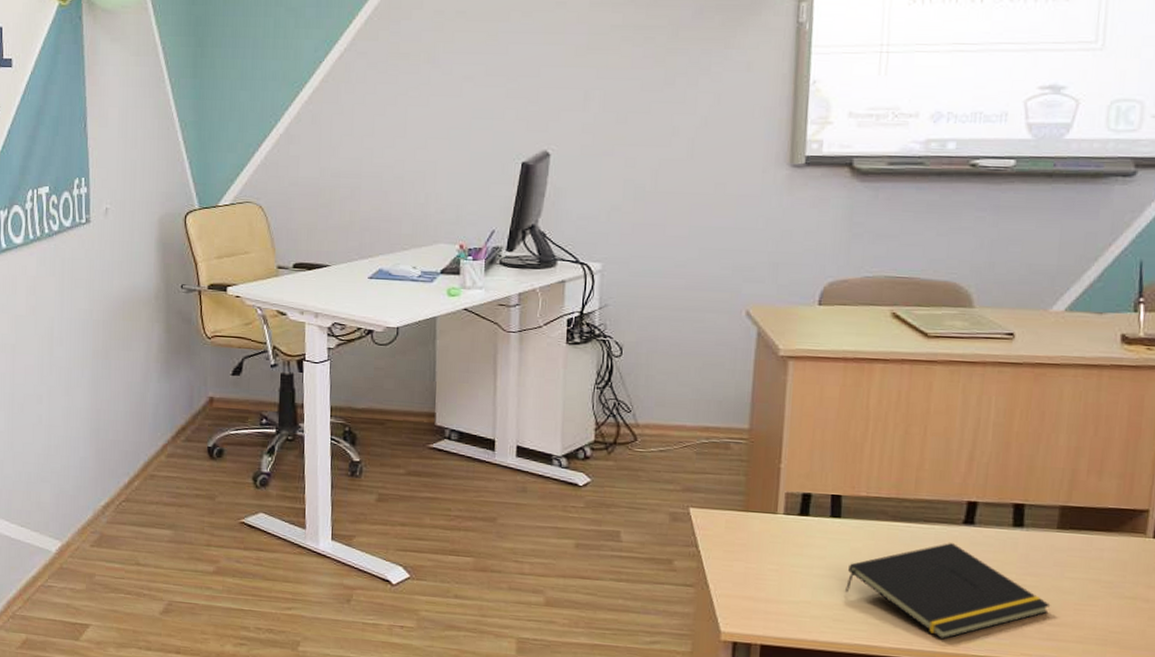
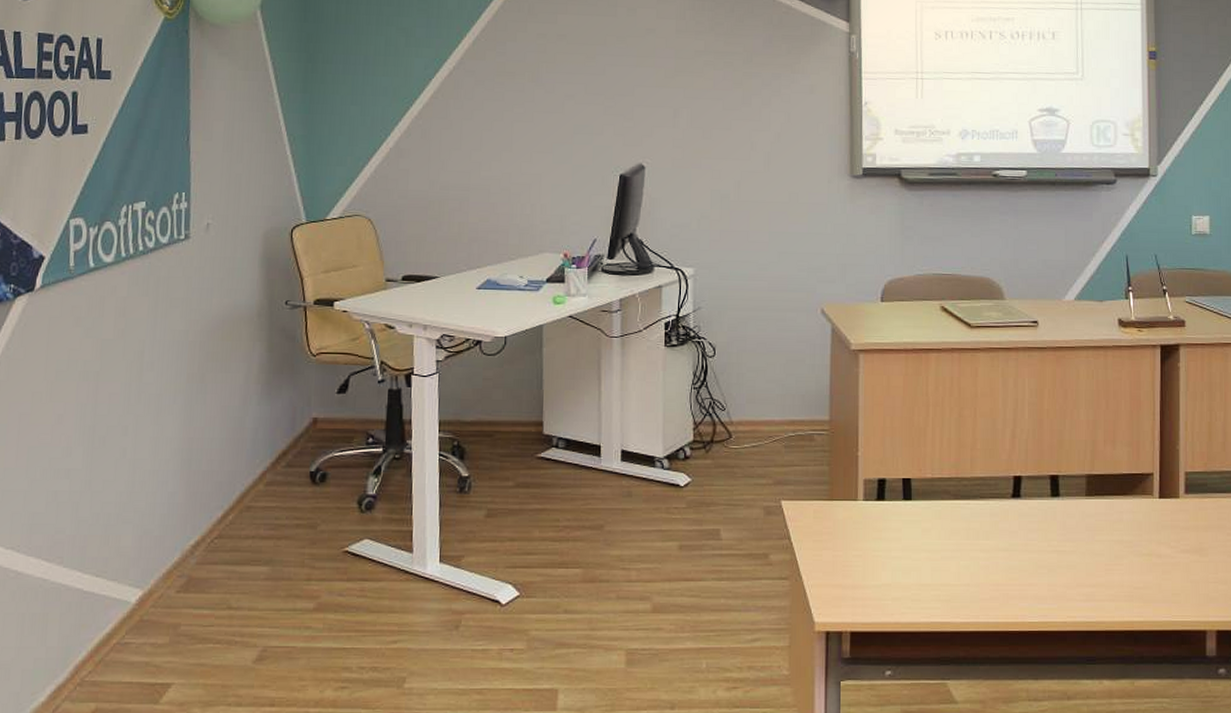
notepad: present [845,543,1051,640] -> none [920,516,1087,610]

